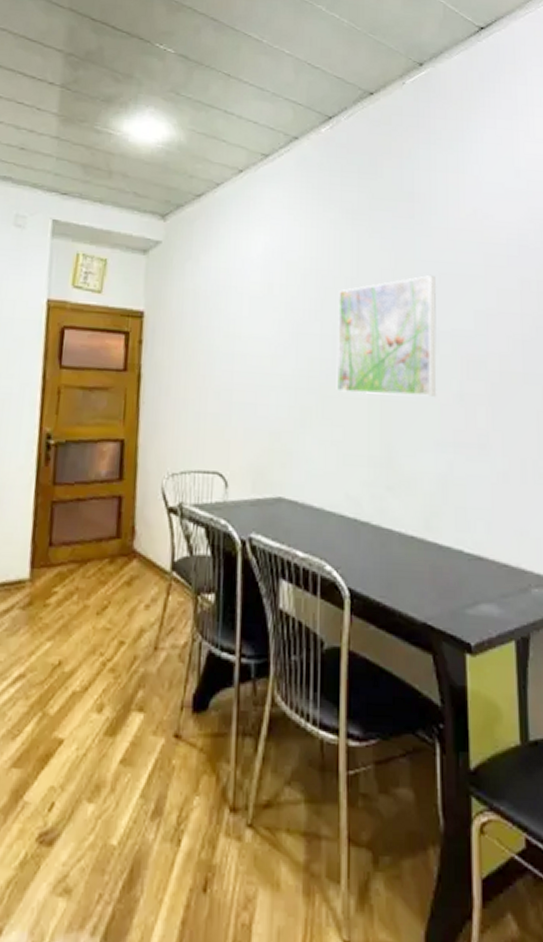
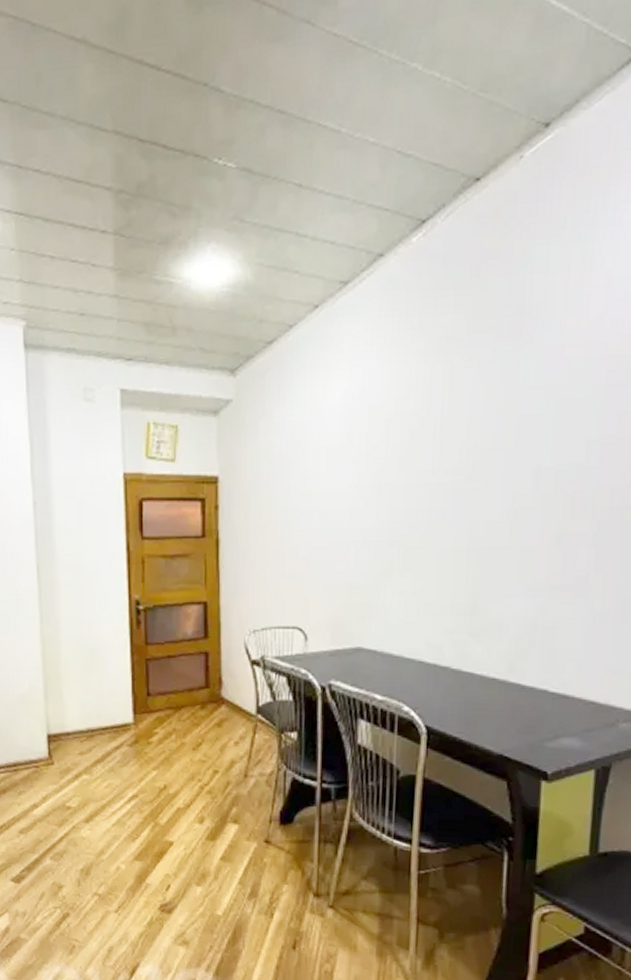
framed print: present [336,275,437,397] -> none [419,405,544,543]

